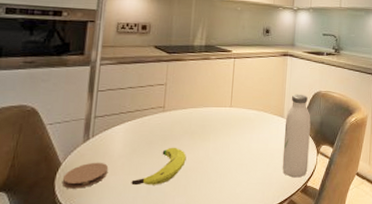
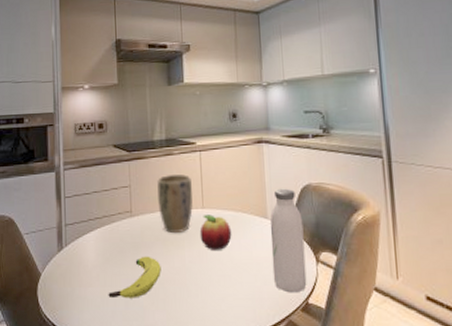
coaster: present [63,162,109,189] -> none [44,272,85,300]
plant pot: none [190,77,224,128] -> present [157,174,193,234]
fruit: none [225,112,253,143] -> present [199,214,232,250]

